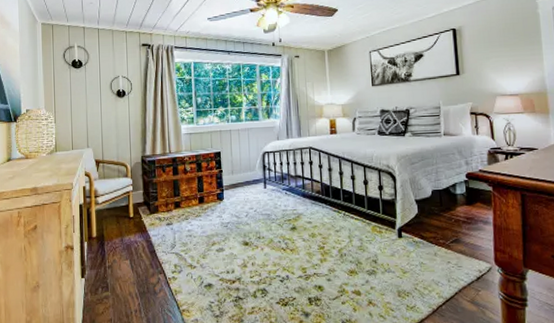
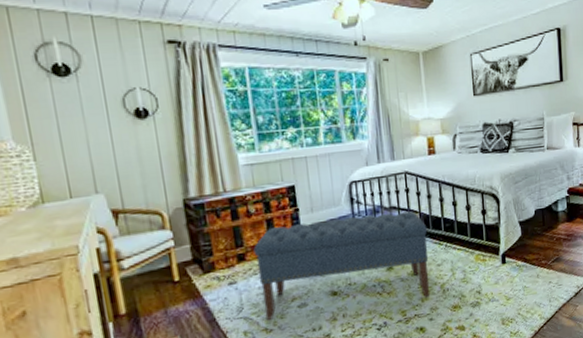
bench: none [187,180,329,258] -> present [253,211,430,320]

